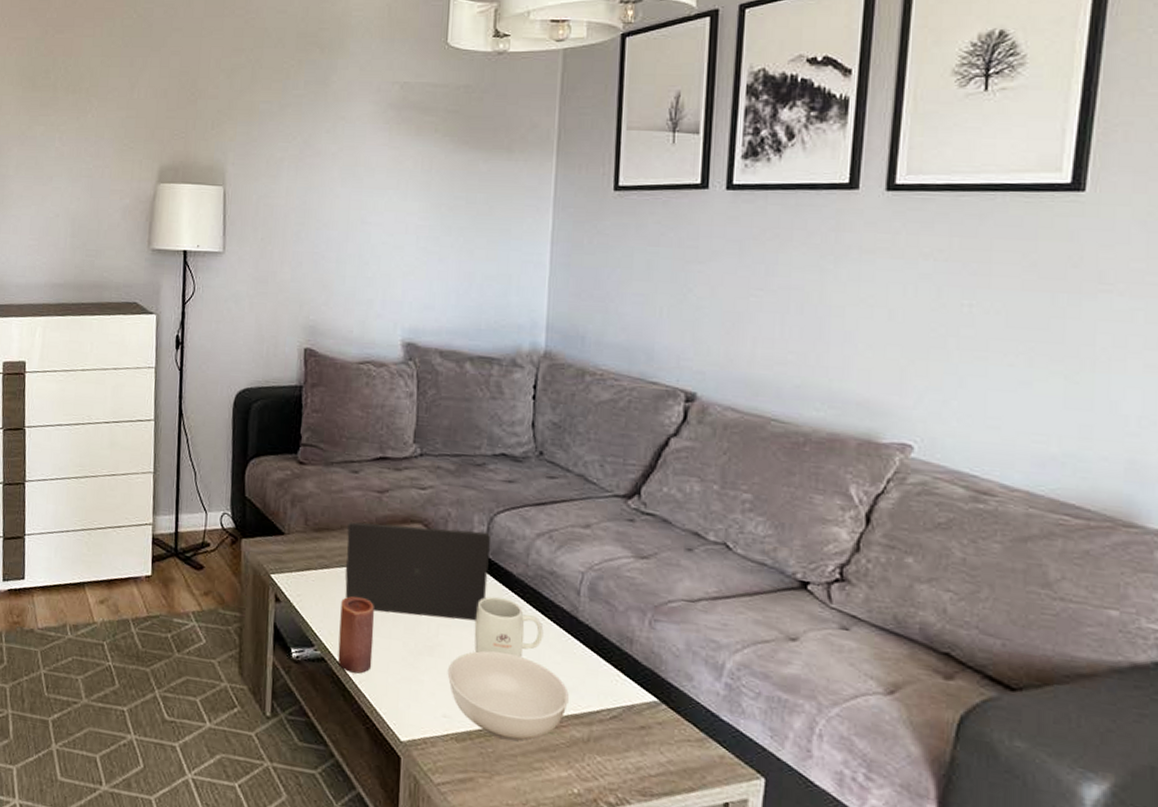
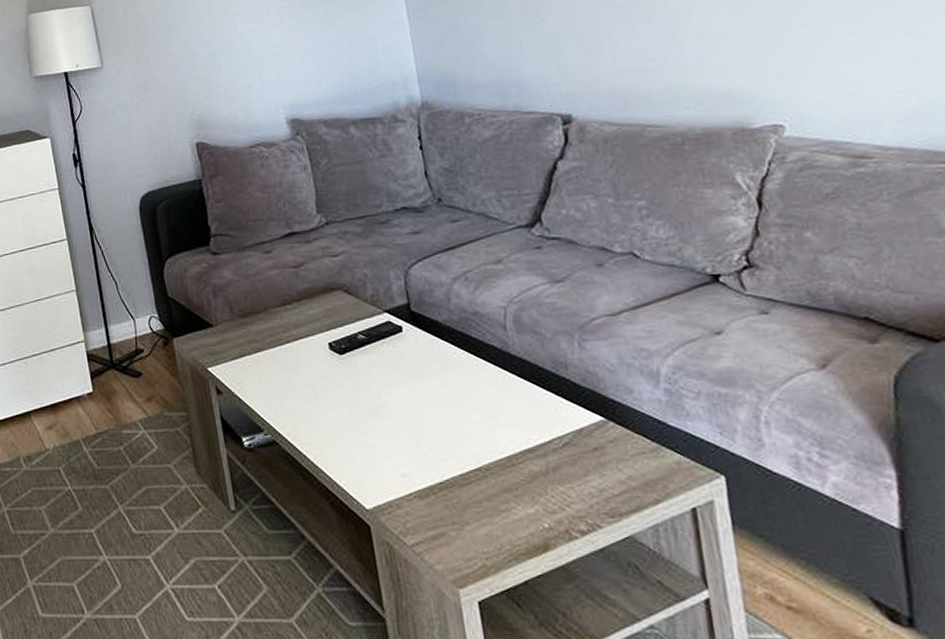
candle: present [338,596,374,674] -> none [280,373,323,450]
laptop: present [345,521,490,620] -> none [271,286,418,383]
bowl: present [447,650,569,741] -> none [396,400,520,488]
mug: present [474,596,544,657] -> none [411,347,481,406]

